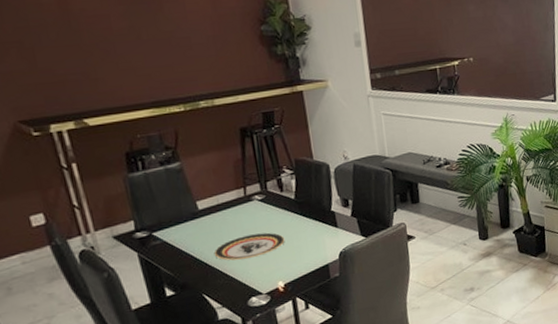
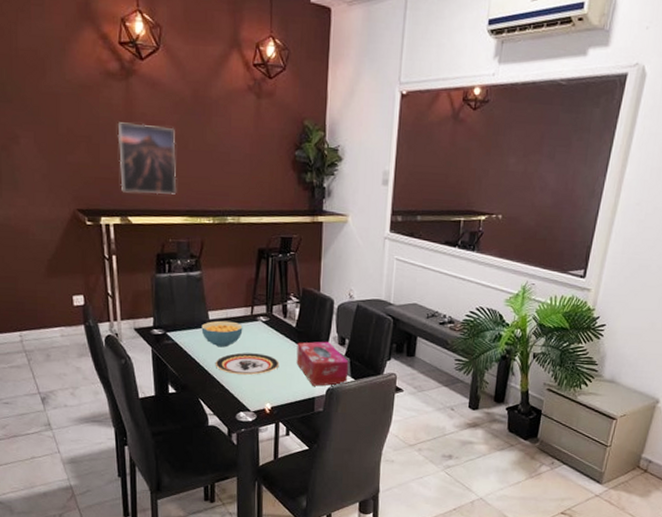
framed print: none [54,19,136,95] -> present [117,122,177,195]
cereal bowl: none [191,206,239,236] -> present [201,320,243,348]
tissue box: none [299,205,359,253] -> present [296,341,349,386]

